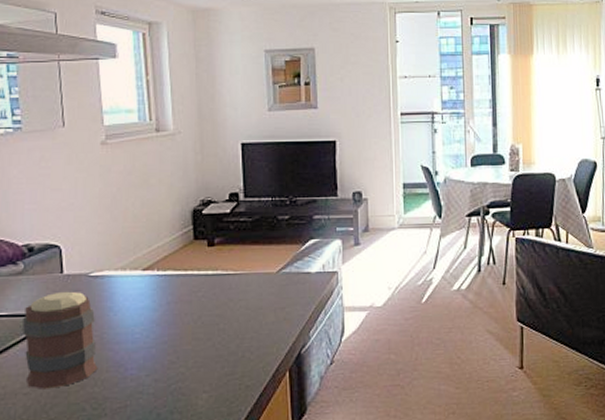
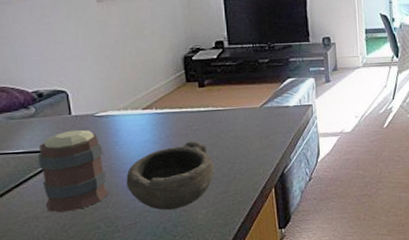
bowl: none [118,310,221,393] -> present [126,141,215,211]

